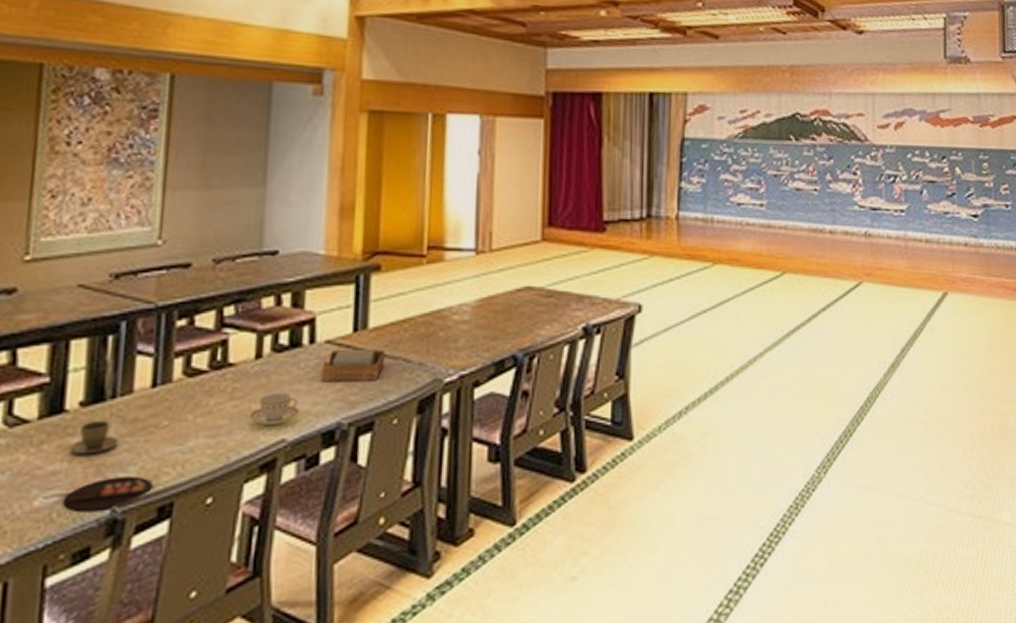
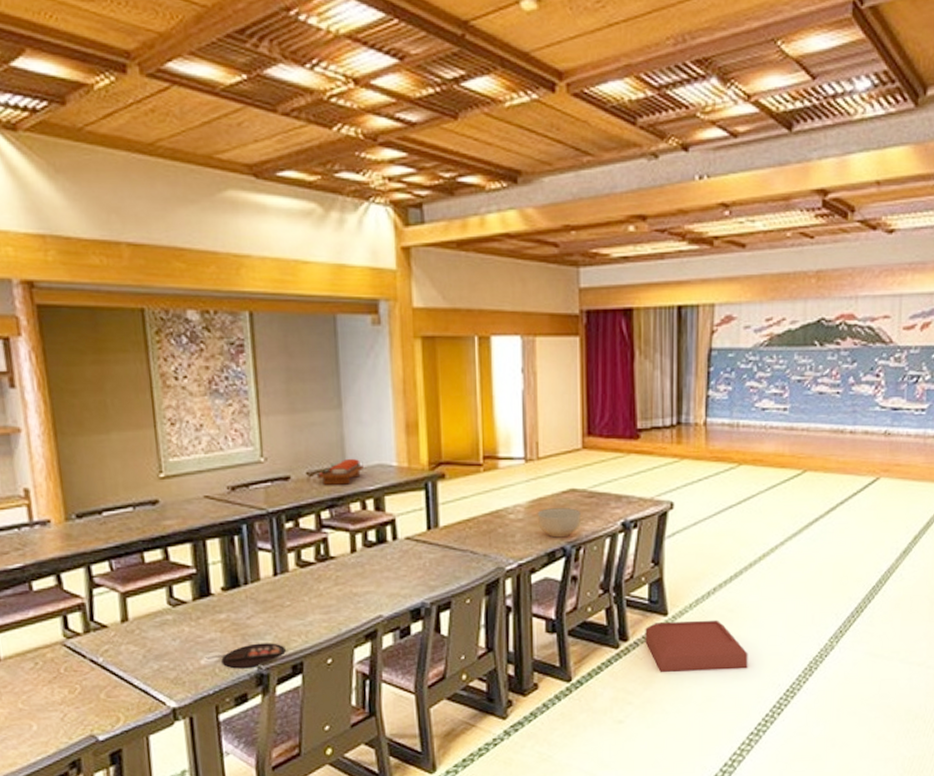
teacup: present [69,420,118,455] -> none [219,601,255,627]
sushi platter: none [224,243,284,275] -> present [316,458,363,485]
teacup: present [249,393,300,426] -> none [352,580,391,605]
napkin holder: present [321,348,386,382] -> none [404,543,456,571]
bowl: none [485,309,538,344] -> present [537,508,582,538]
seat cushion: none [606,445,726,512] -> present [645,620,748,672]

